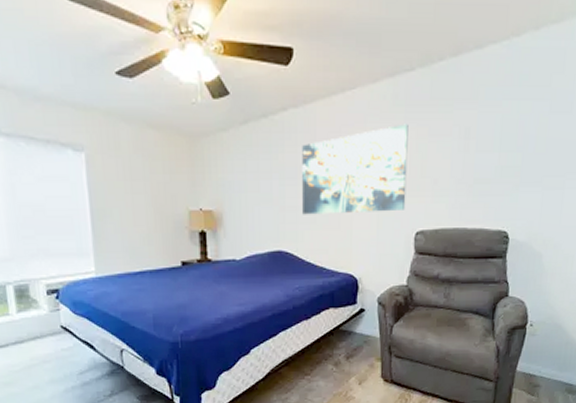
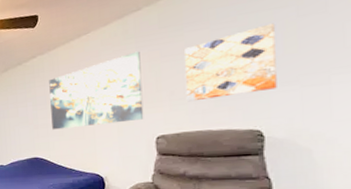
wall art: none [448,115,532,194] -> present [184,23,277,102]

